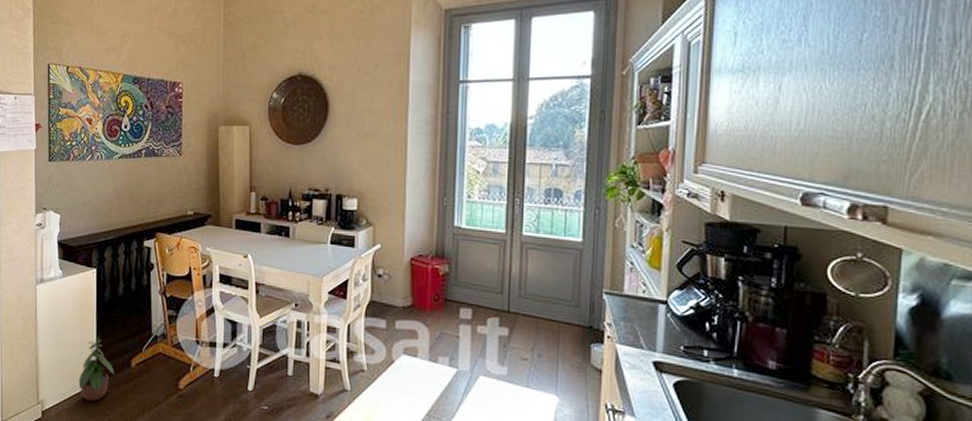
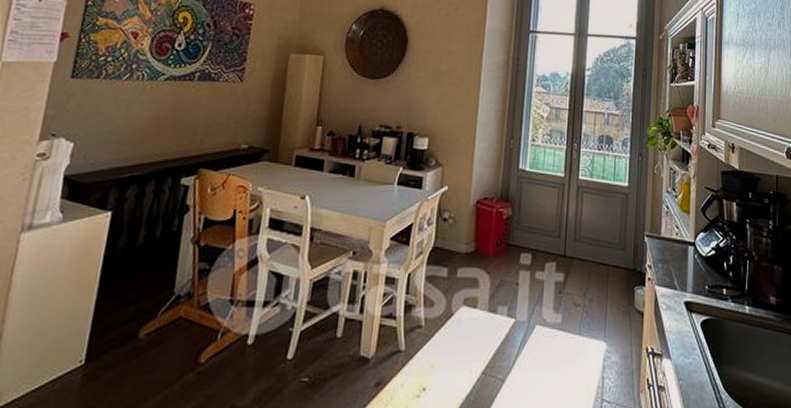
potted plant: present [78,336,115,402] -> none [57,299,114,390]

